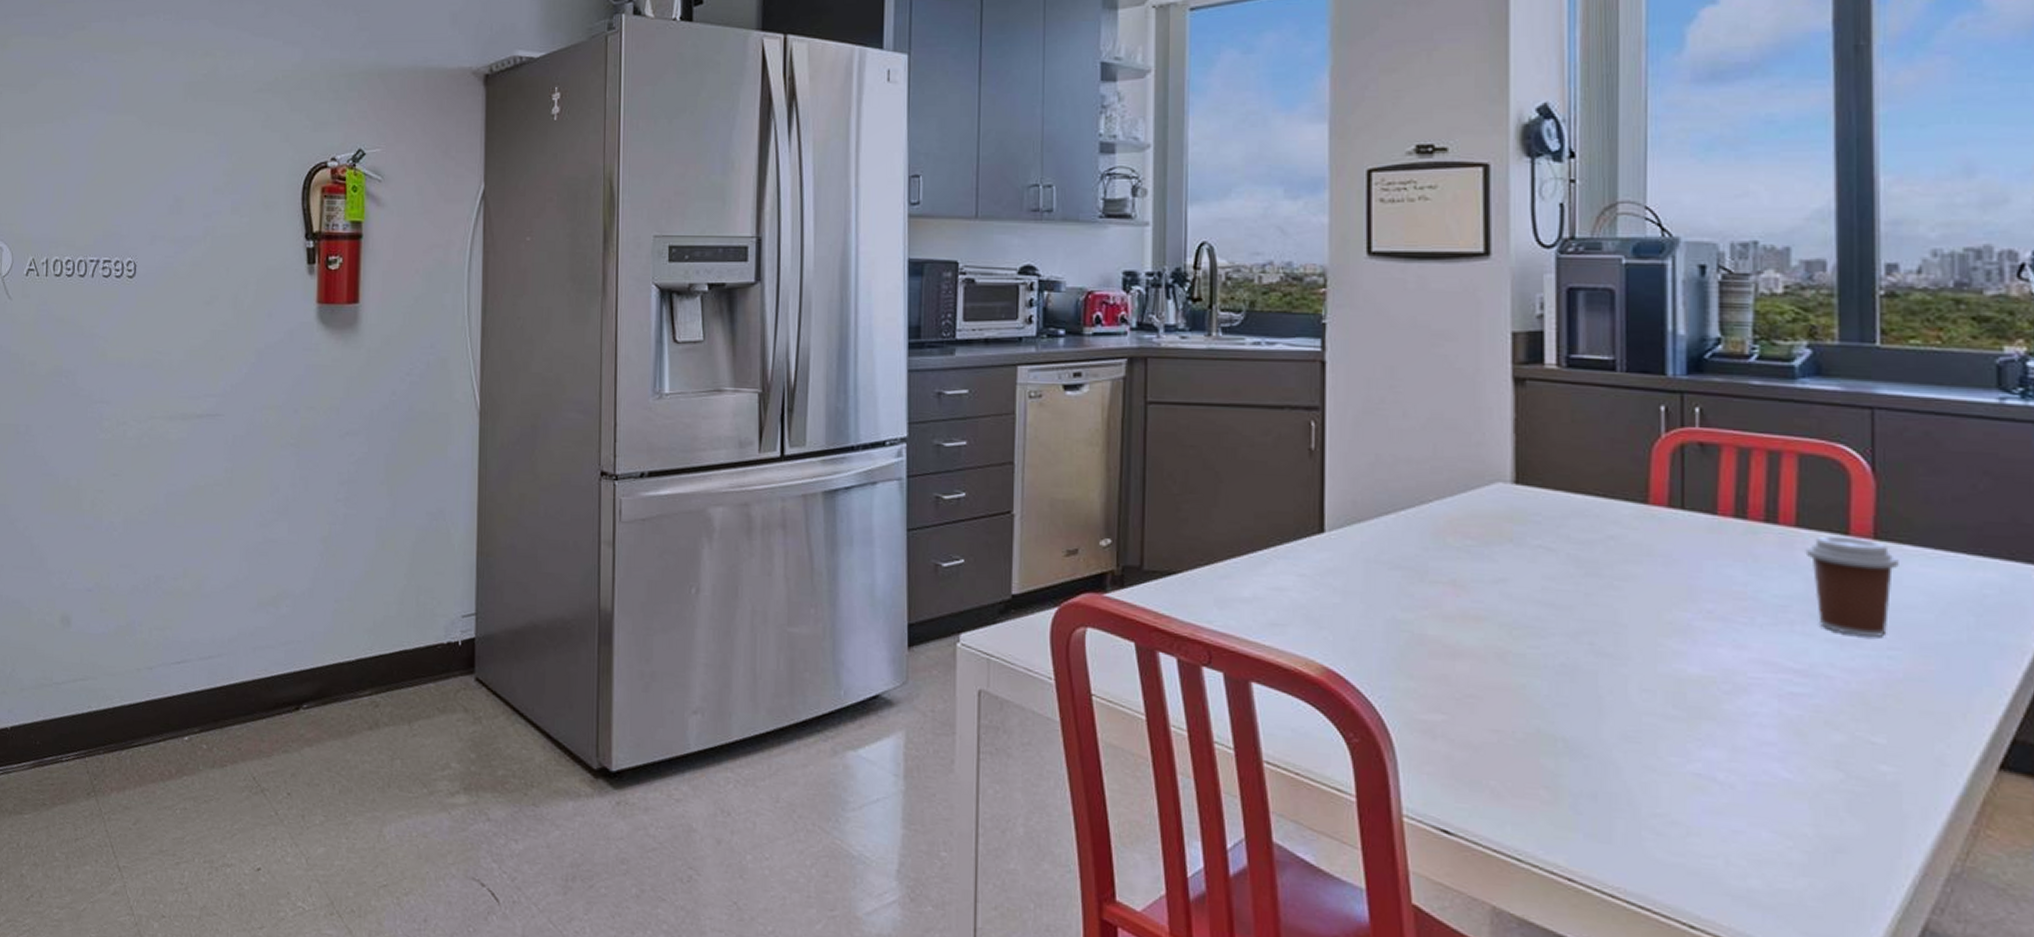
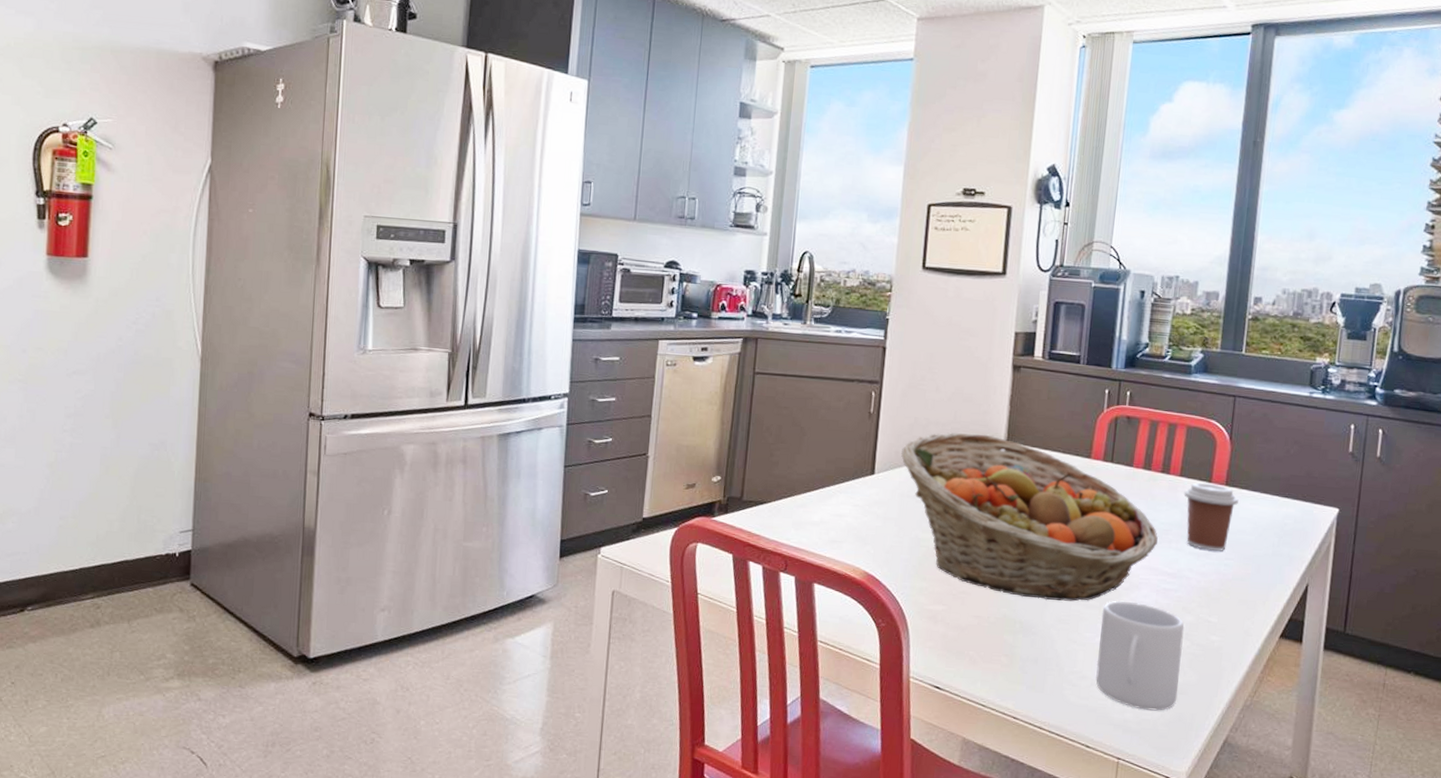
fruit basket: none [1361,472,1770,711] -> present [901,432,1158,601]
mug: none [1692,710,1834,878] -> present [1096,601,1184,711]

